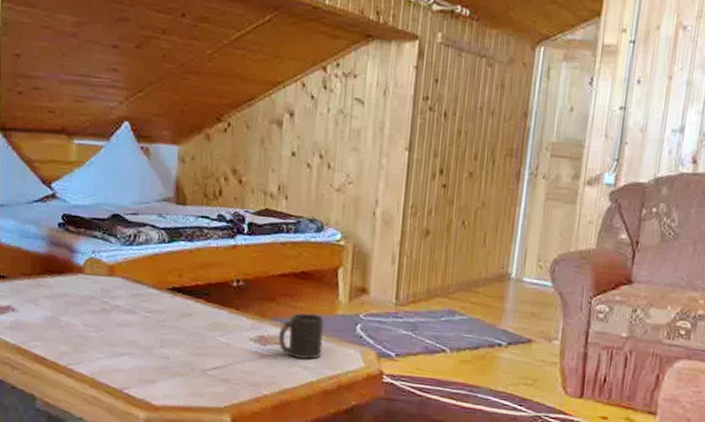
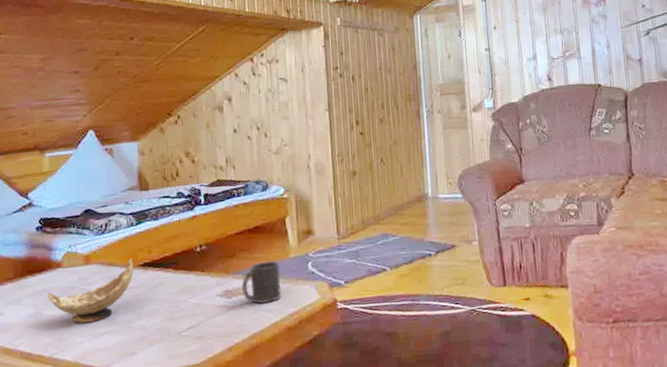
decorative bowl: none [66,279,162,339] -> present [47,258,134,323]

